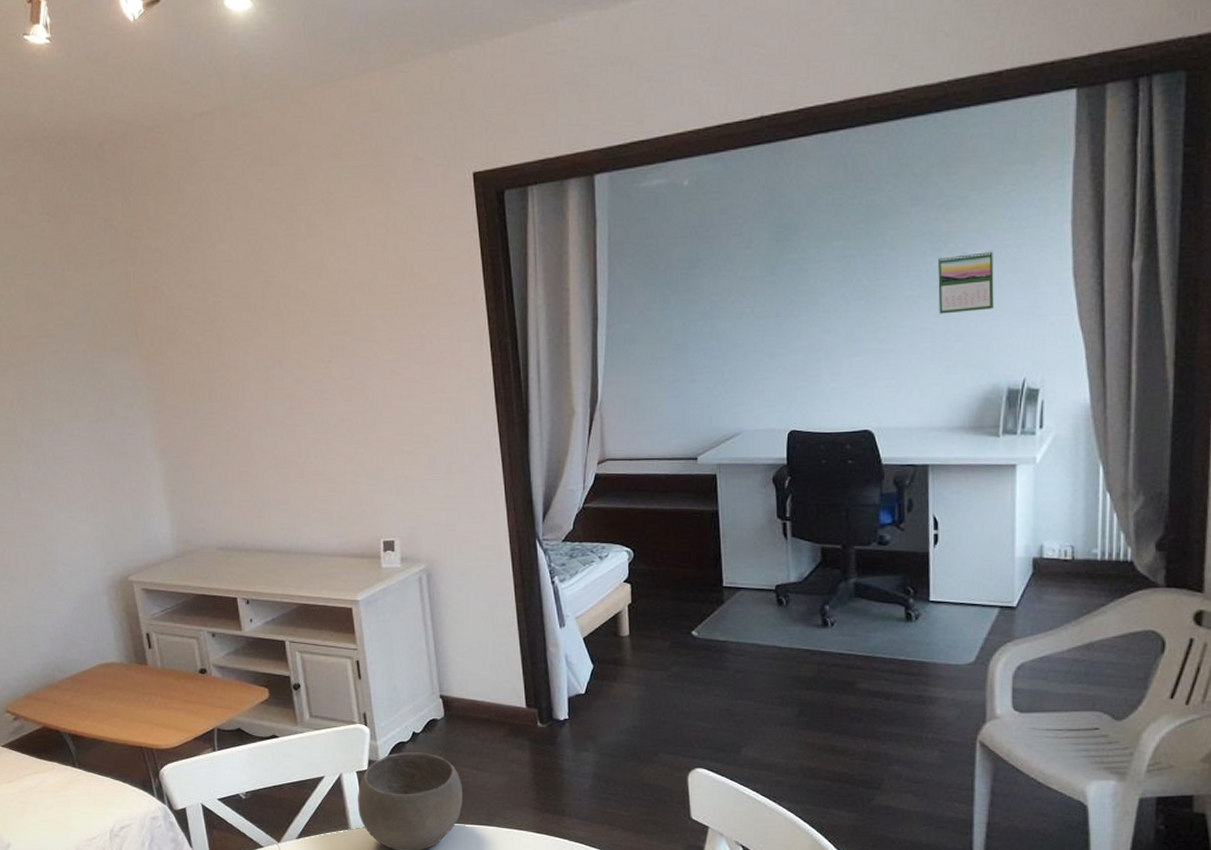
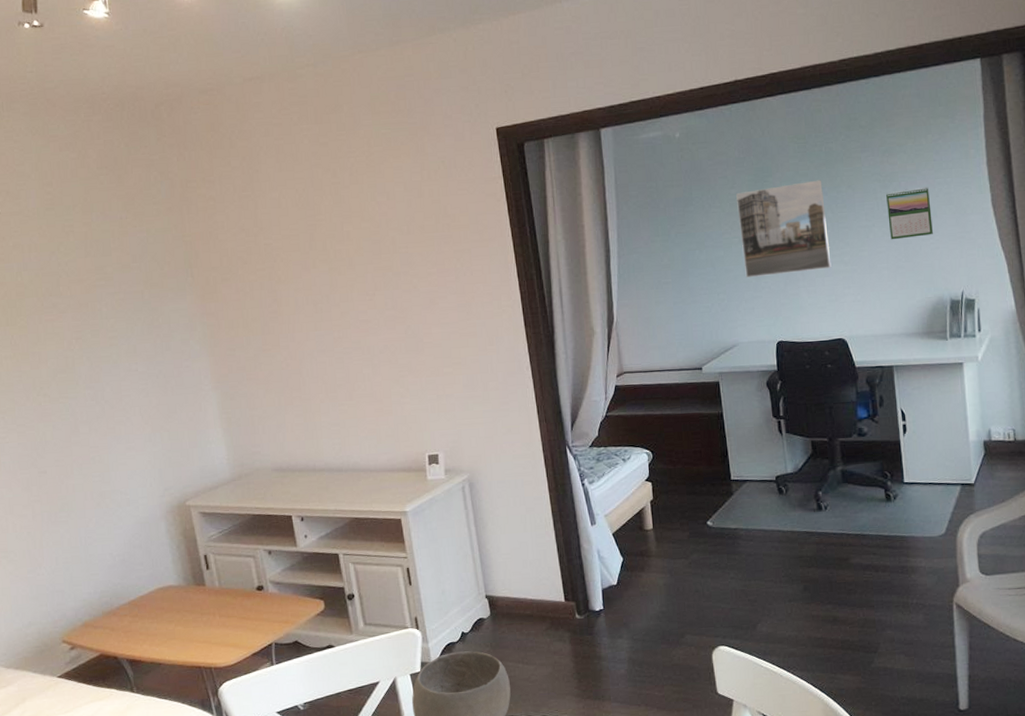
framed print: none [752,239,863,354] -> present [736,180,832,277]

